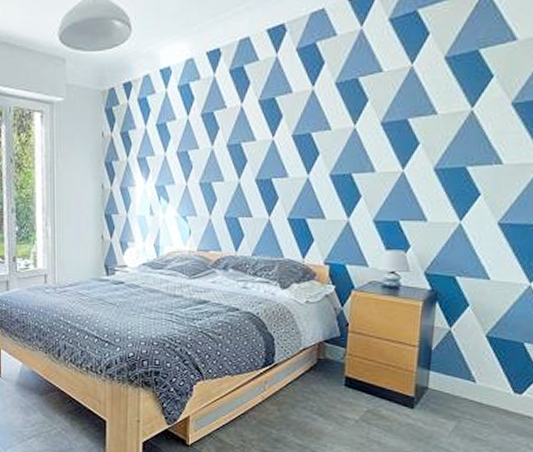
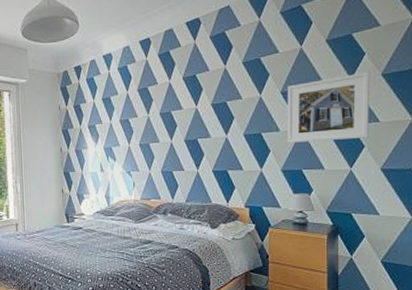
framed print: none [383,100,498,187] -> present [287,72,370,143]

